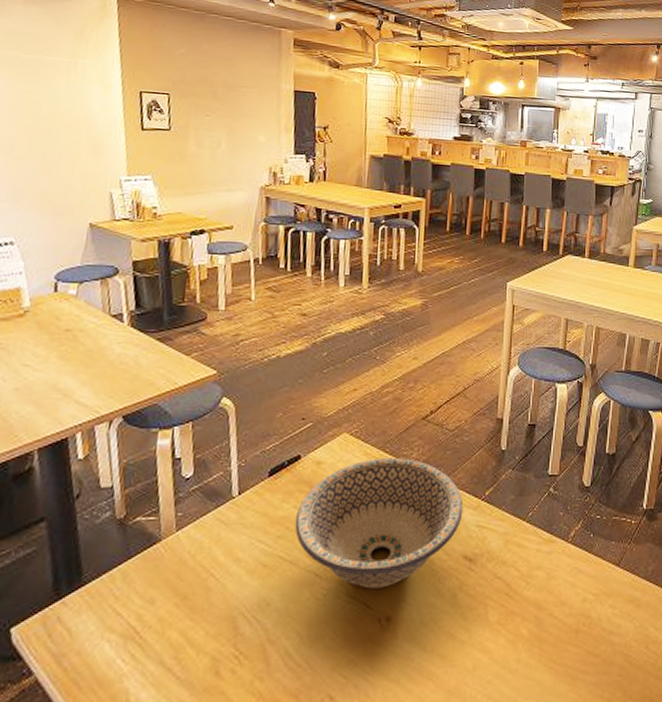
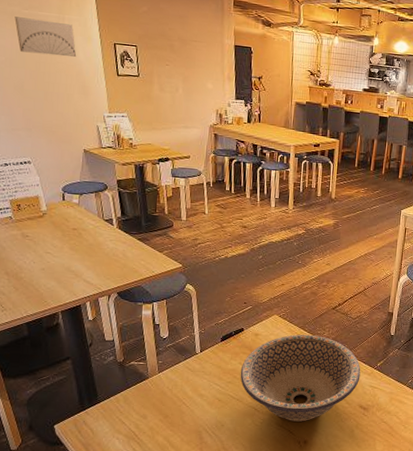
wall art: none [10,62,90,110] -> present [14,16,77,58]

